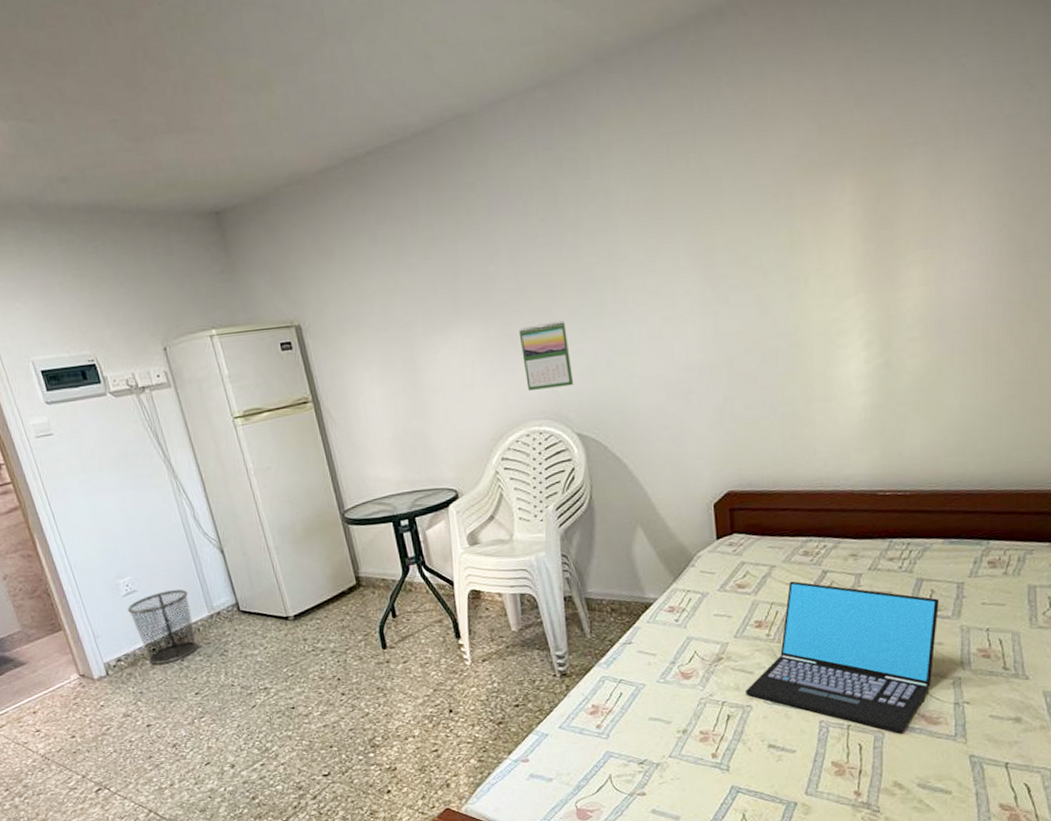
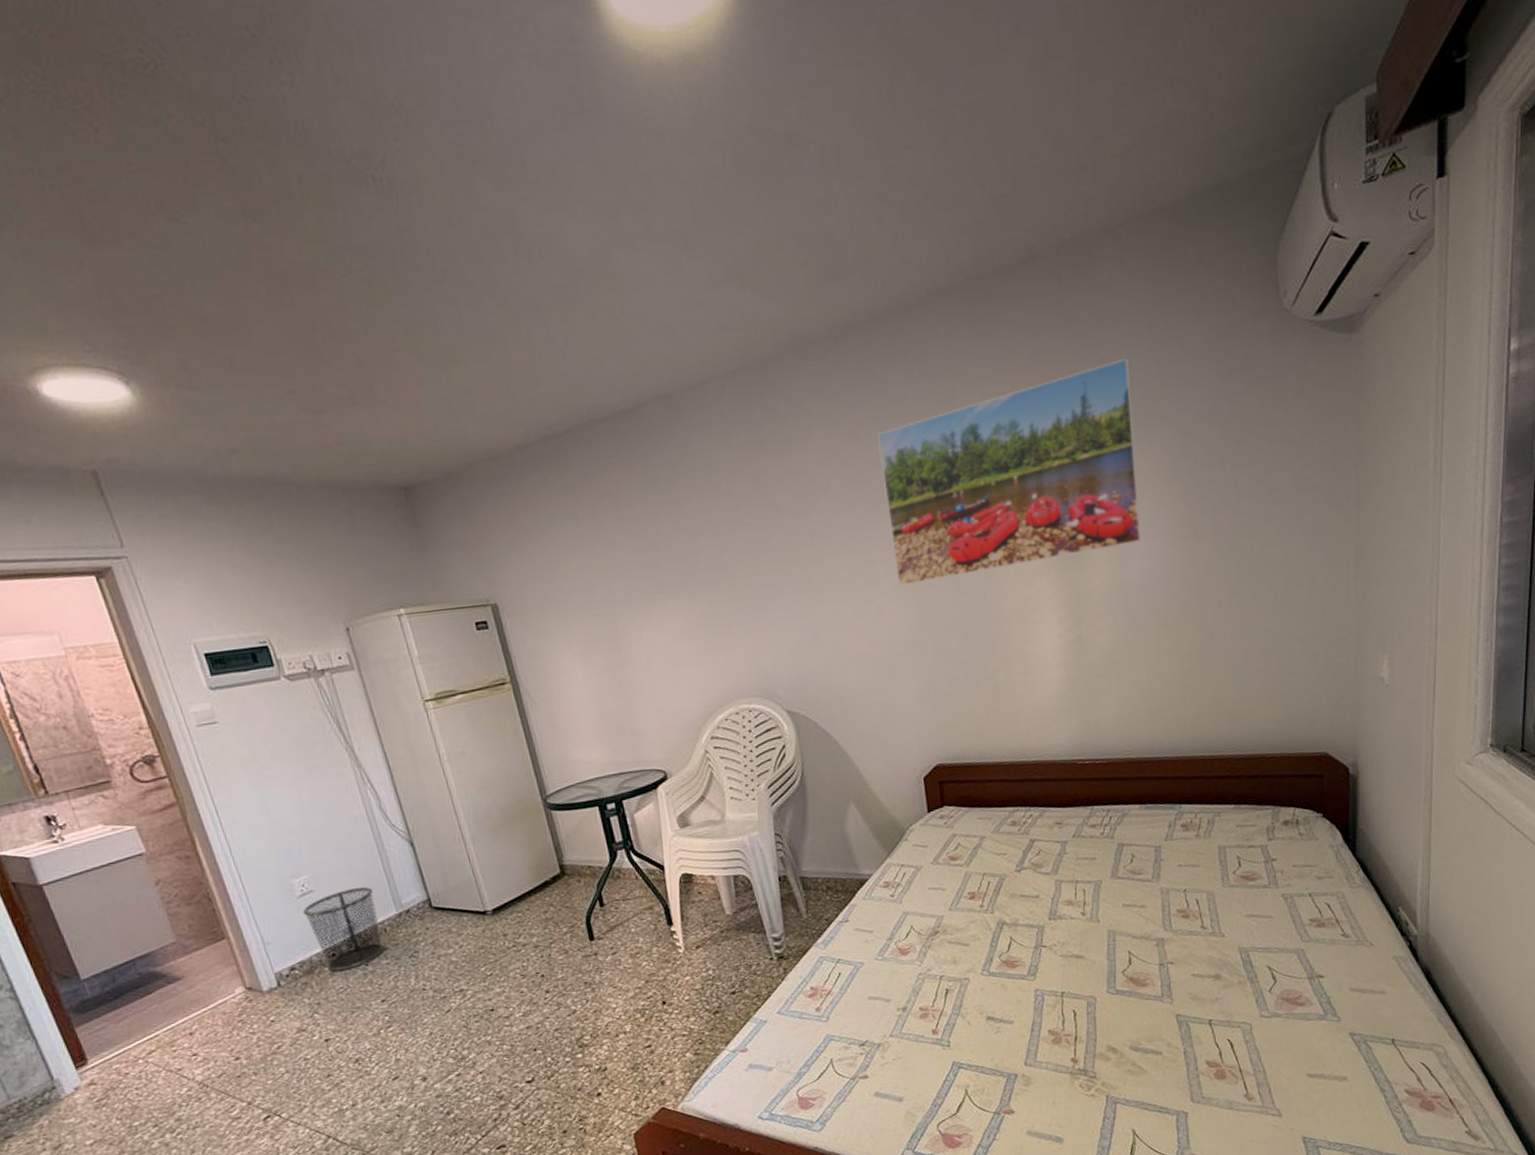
calendar: present [518,320,574,390] -> none [725,598,782,668]
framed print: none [680,57,963,308] -> present [877,357,1142,586]
laptop: present [746,581,939,733] -> none [962,851,1140,997]

